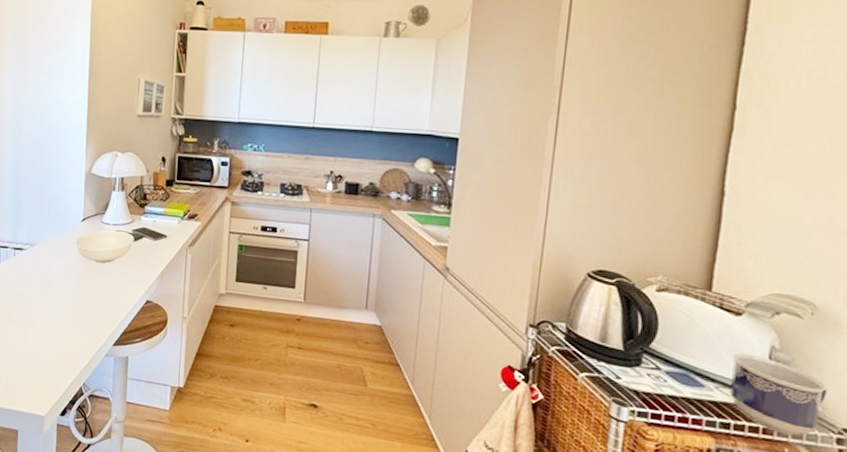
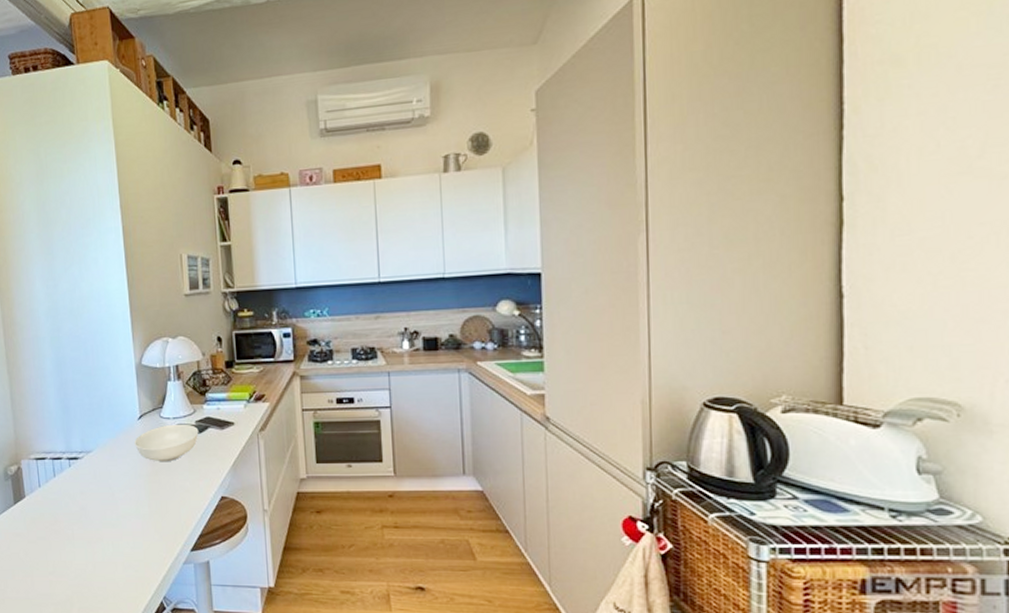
cup: present [729,353,828,436] -> none [876,469,986,553]

